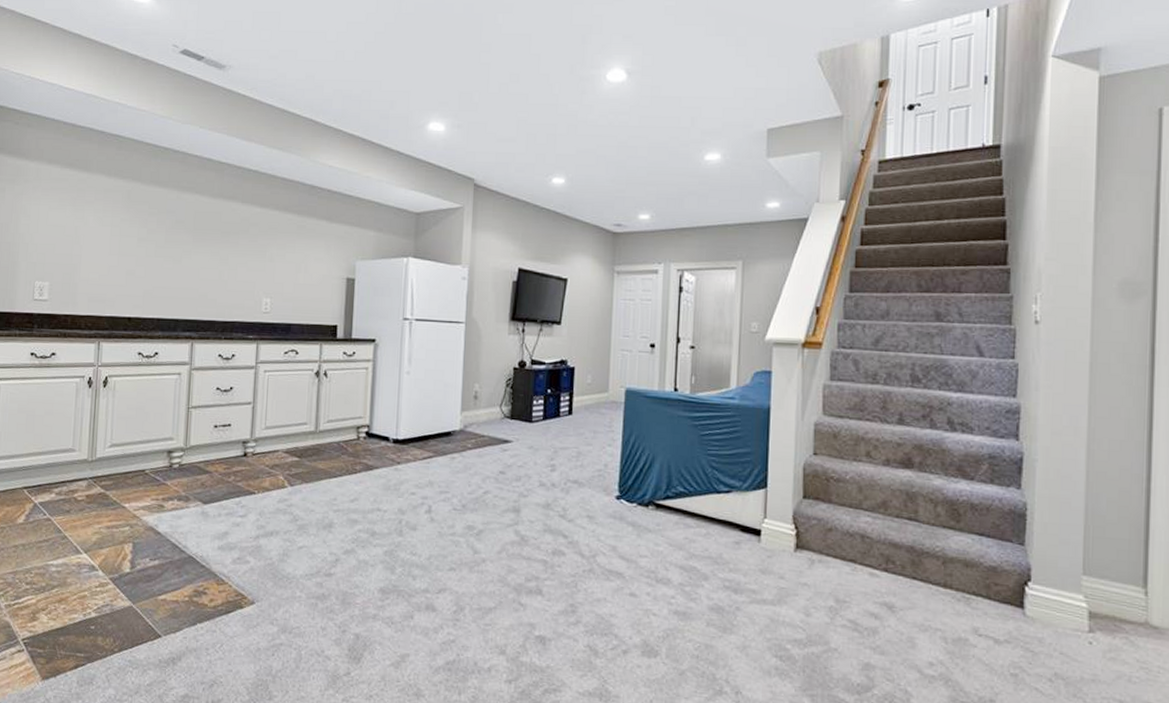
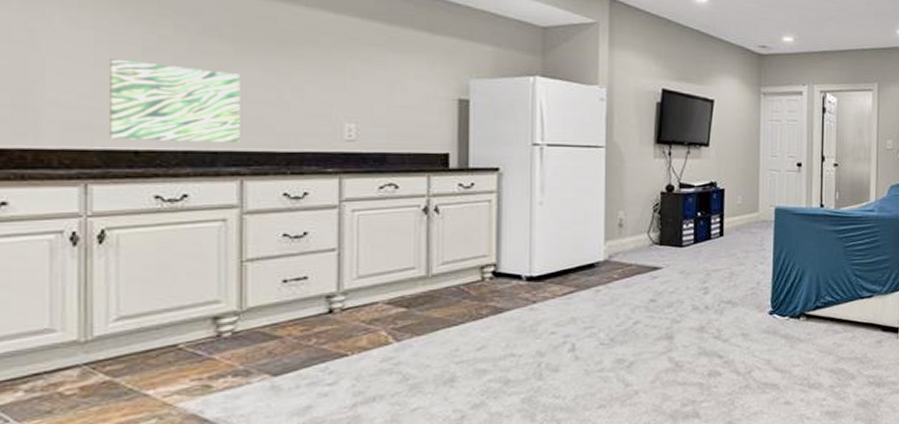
wall art: none [115,248,196,312] -> present [110,58,240,142]

